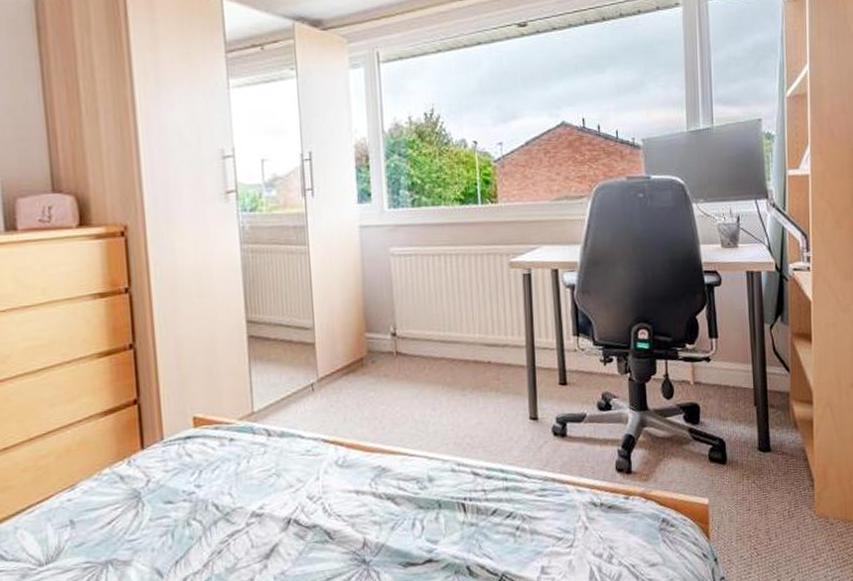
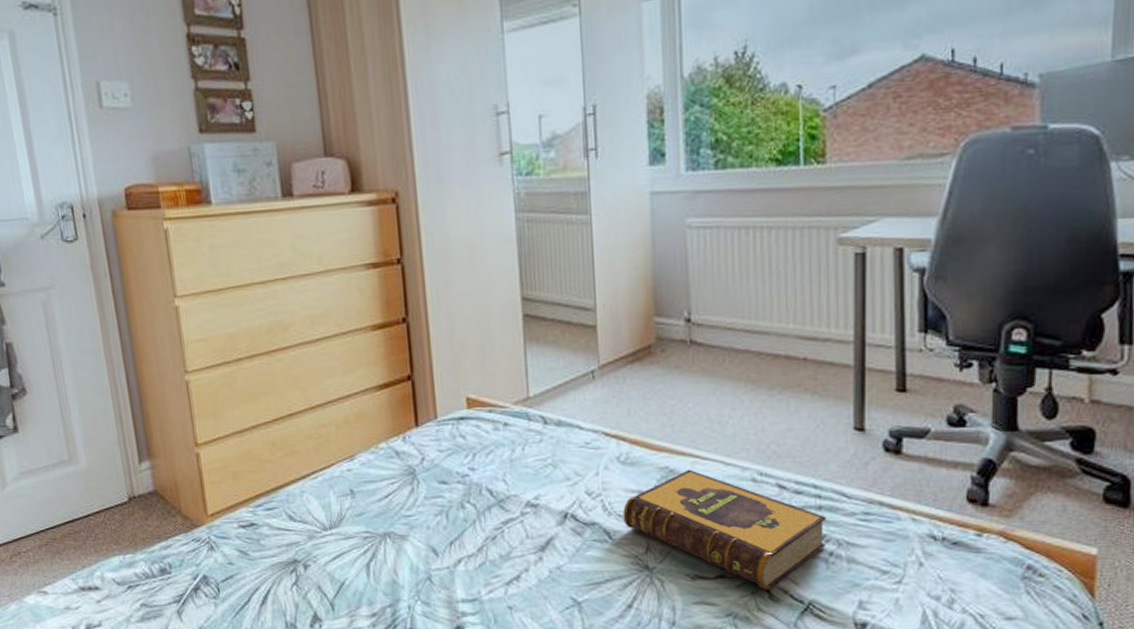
hardback book: none [341,466,513,568] -> present [623,469,827,590]

